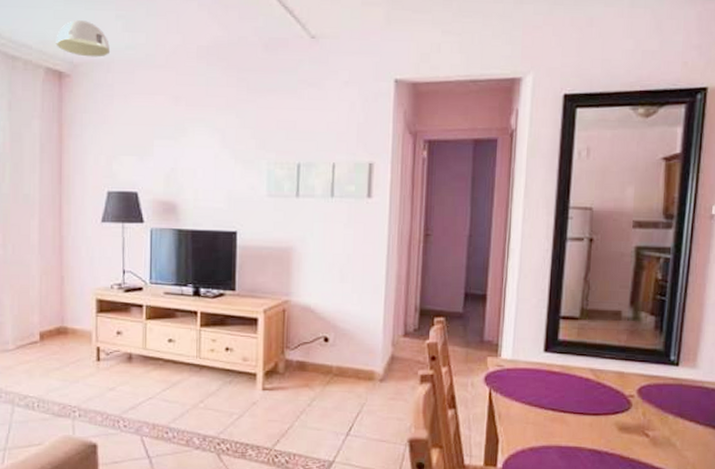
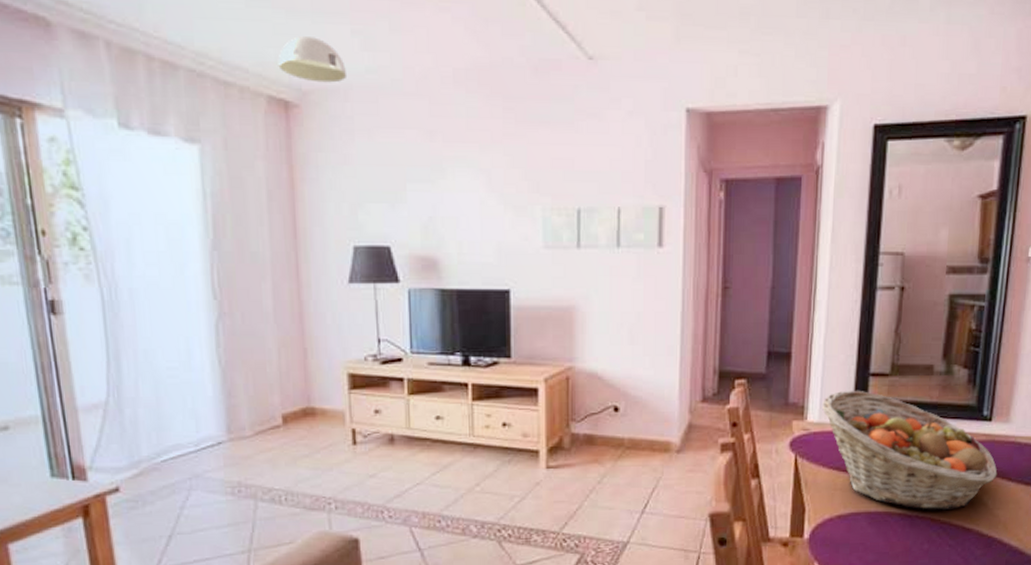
fruit basket: none [515,331,685,448] -> present [822,390,998,510]

